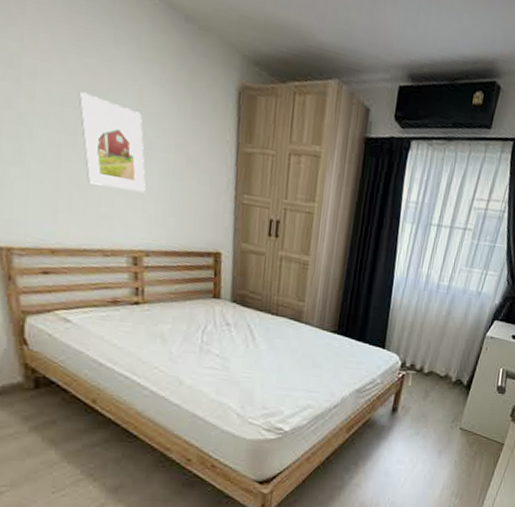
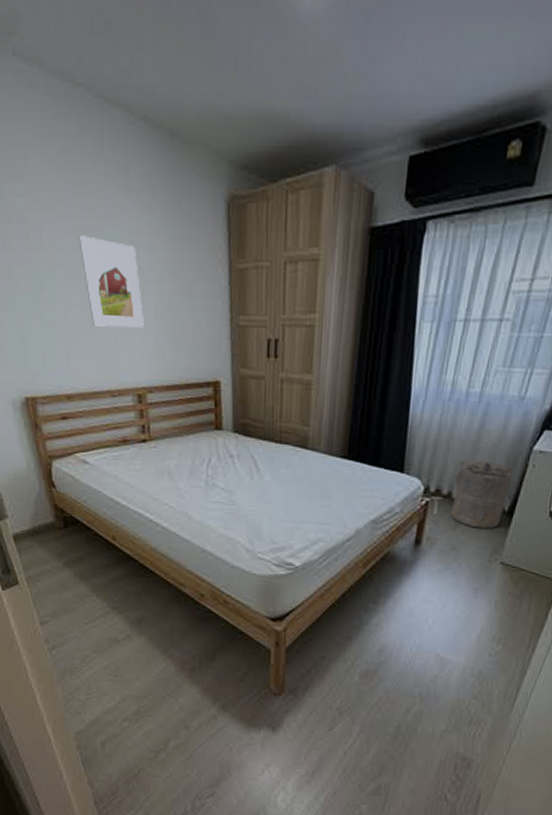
laundry hamper: none [422,340,471,400] -> present [450,459,513,529]

